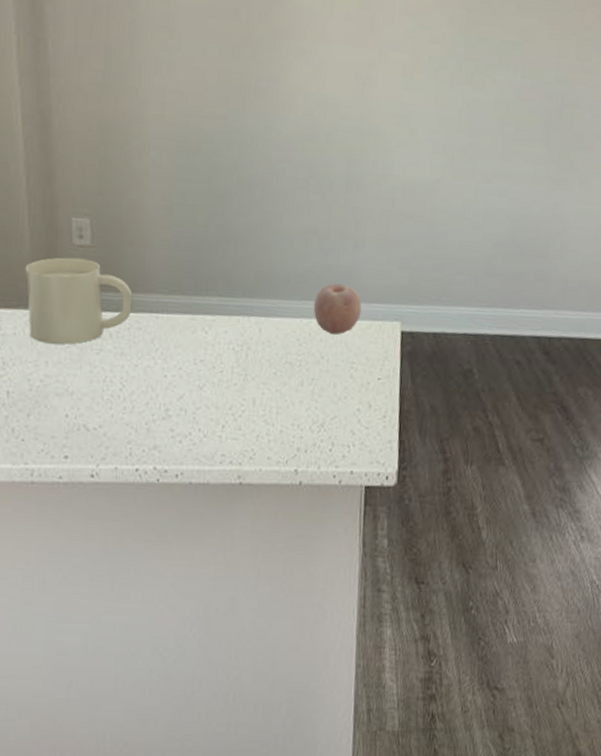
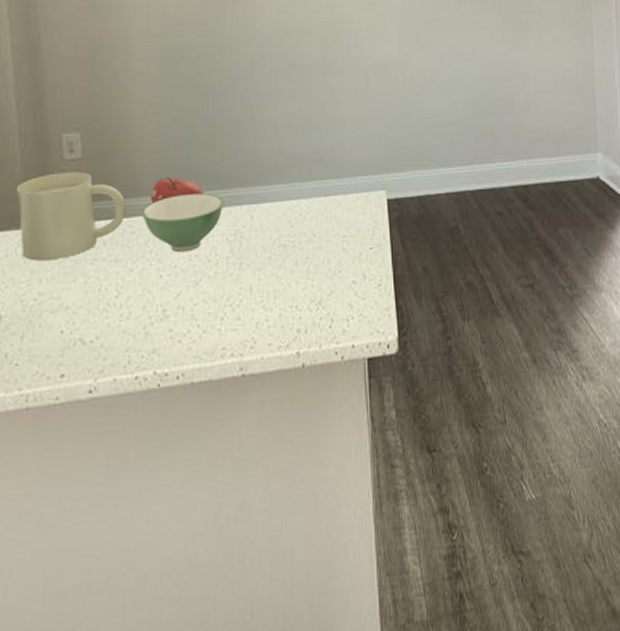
bowl: none [148,296,233,356] -> present [140,193,225,253]
fruit: none [159,276,213,302] -> present [151,176,204,204]
fruit: present [313,283,362,335] -> none [301,162,348,211]

